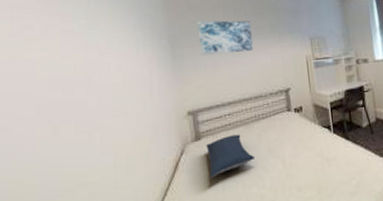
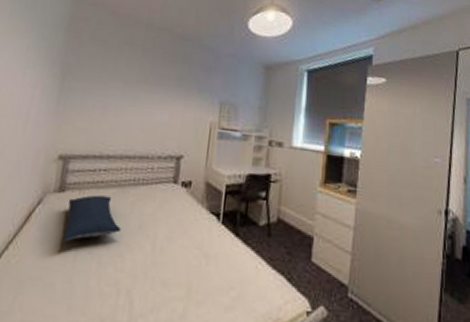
wall art: present [197,20,253,56] -> none [92,55,157,103]

